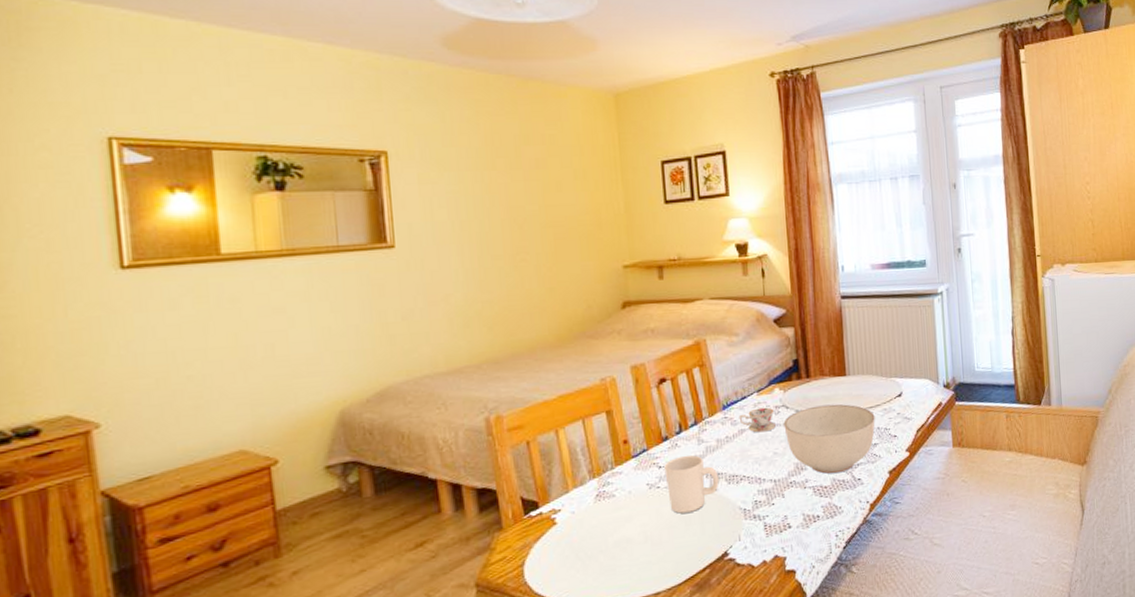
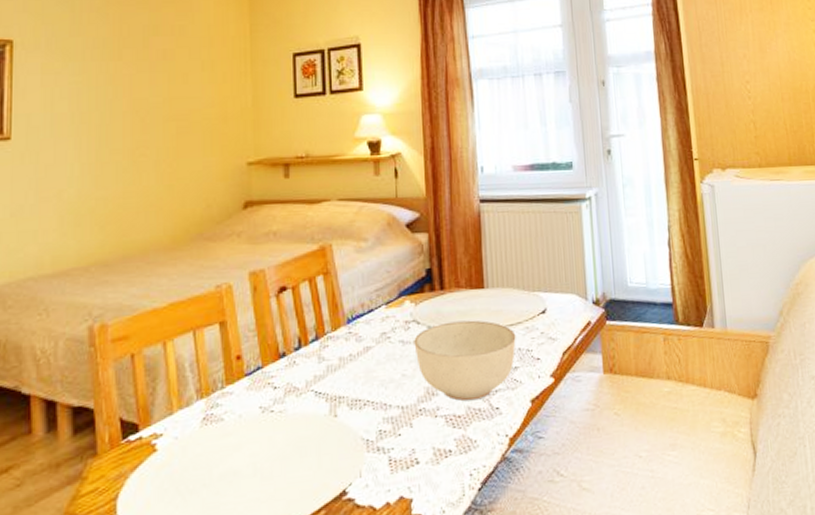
mug: present [664,455,719,514] -> none [280,374,340,443]
teacup: present [738,407,777,433] -> none [364,322,406,351]

